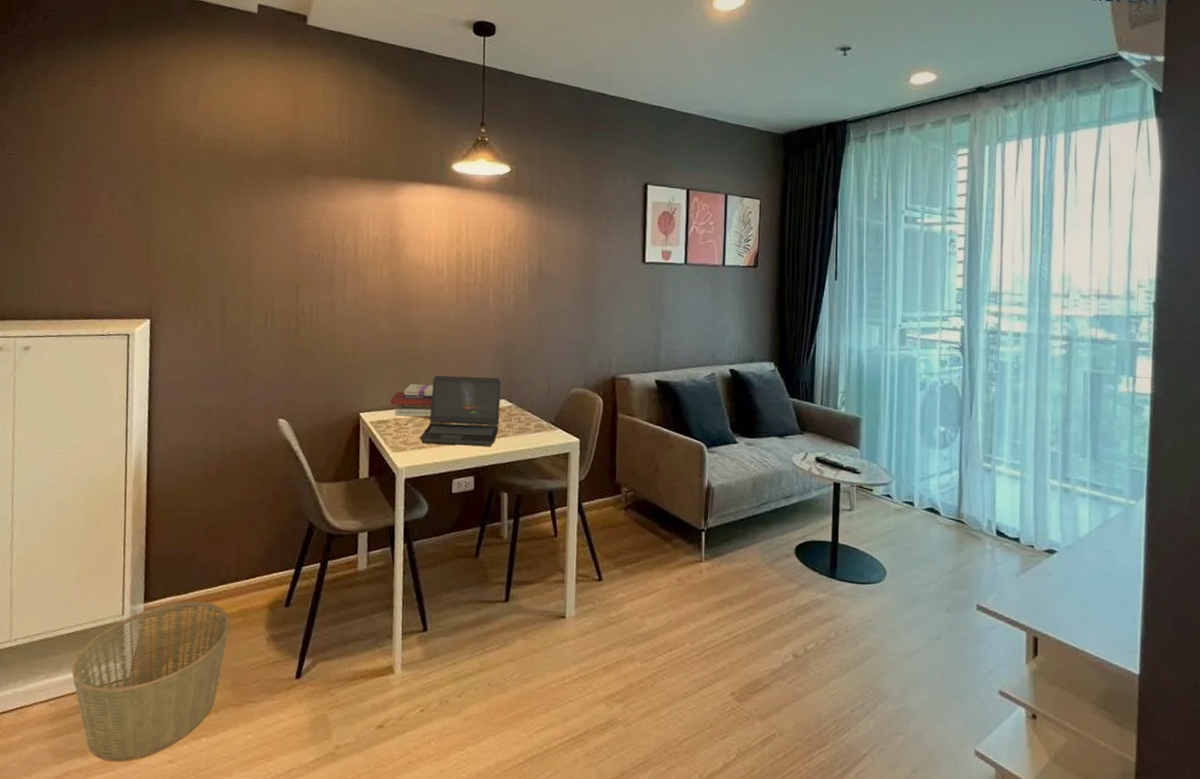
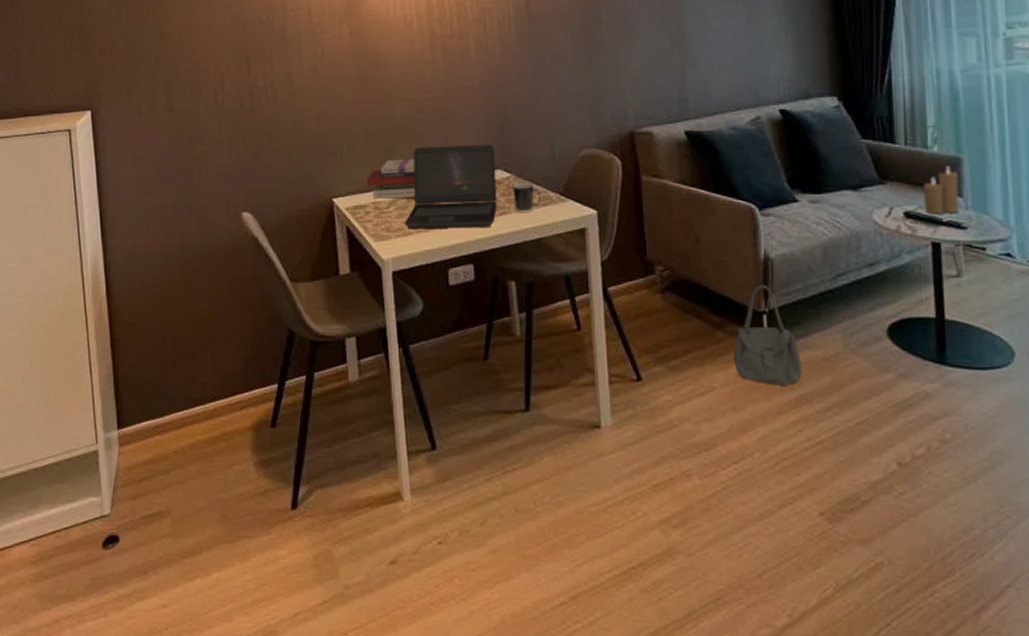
basket: present [71,601,230,762] -> none [50,425,212,607]
mug: none [512,411,536,437] -> present [511,182,542,213]
handbag: none [676,507,728,590] -> present [733,284,802,386]
candle: none [830,424,857,462] -> present [922,166,959,214]

